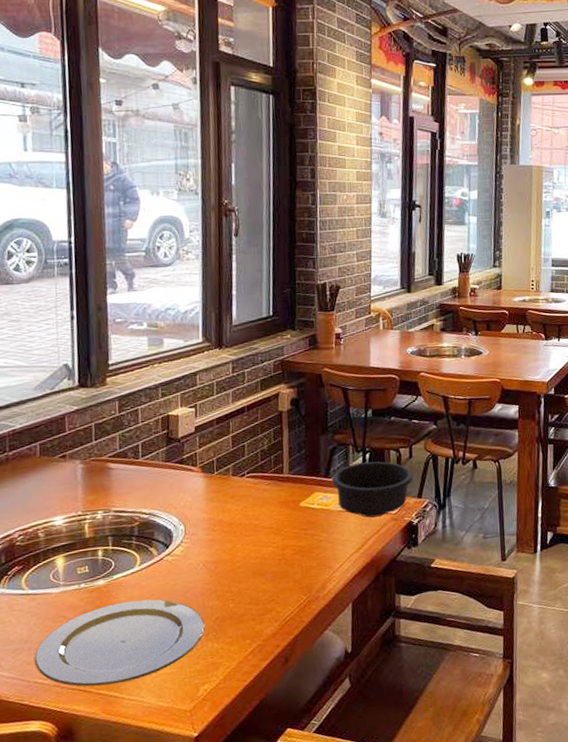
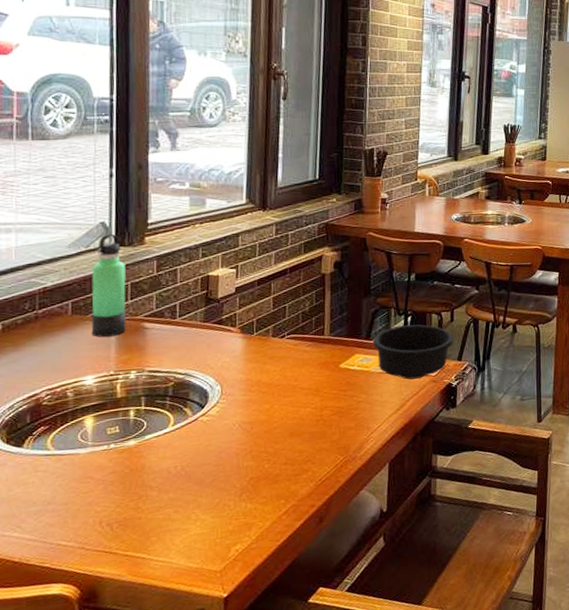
plate: present [35,599,205,687] -> none [59,459,238,549]
thermos bottle: none [57,375,92,478] -> present [91,233,126,337]

